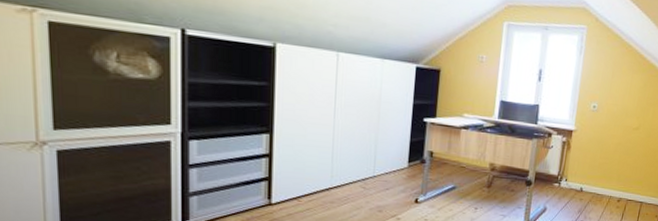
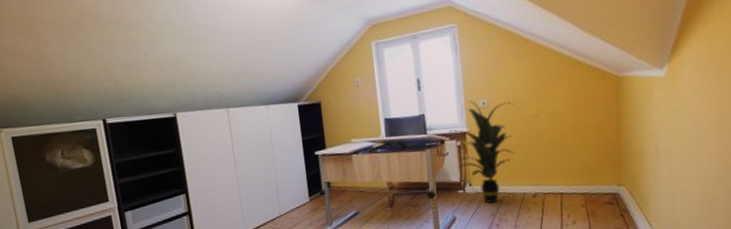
indoor plant: none [558,102,620,201] -> present [449,101,515,204]

